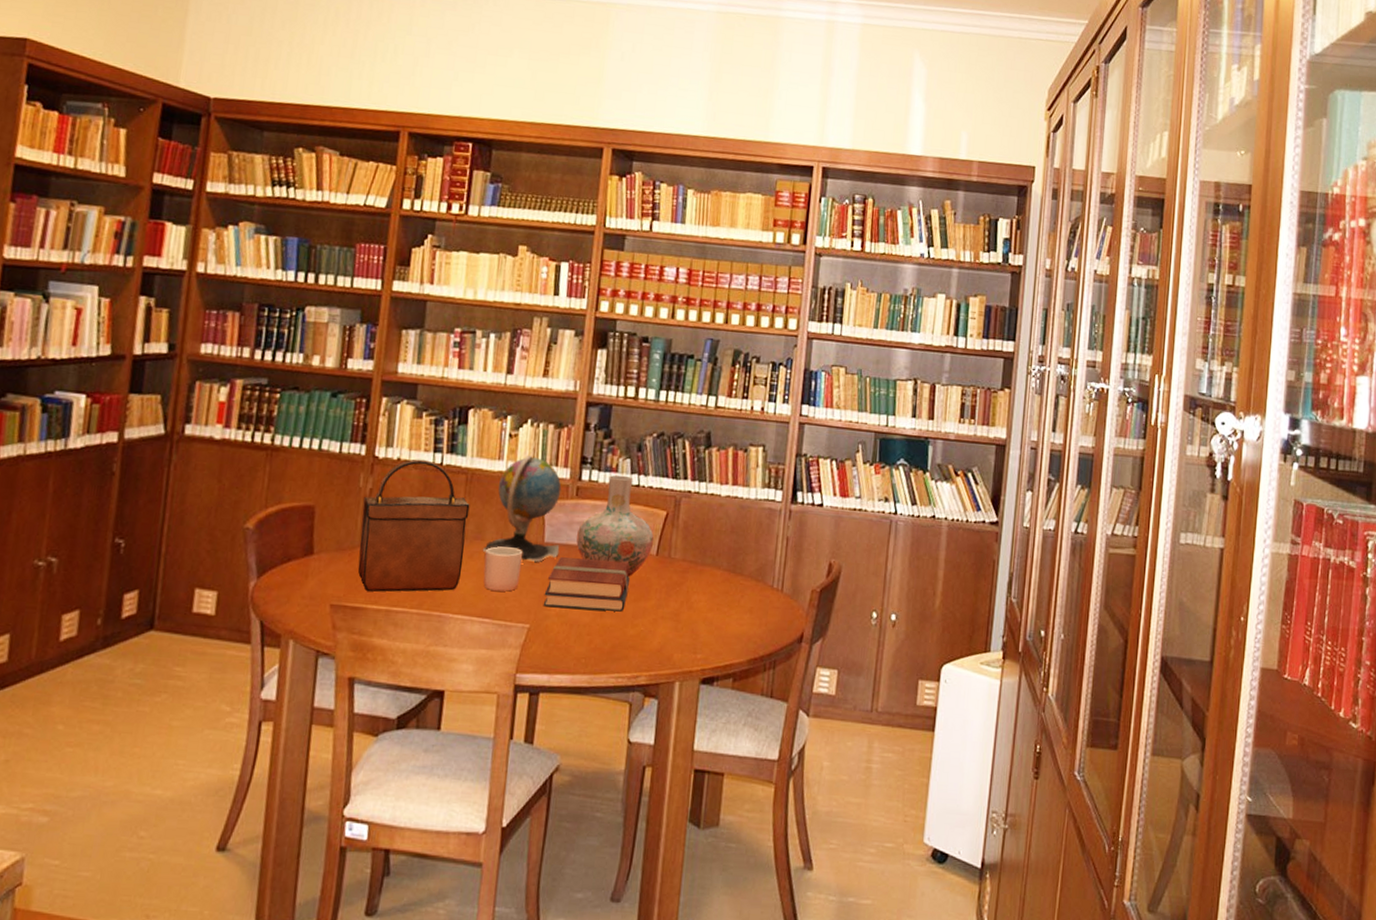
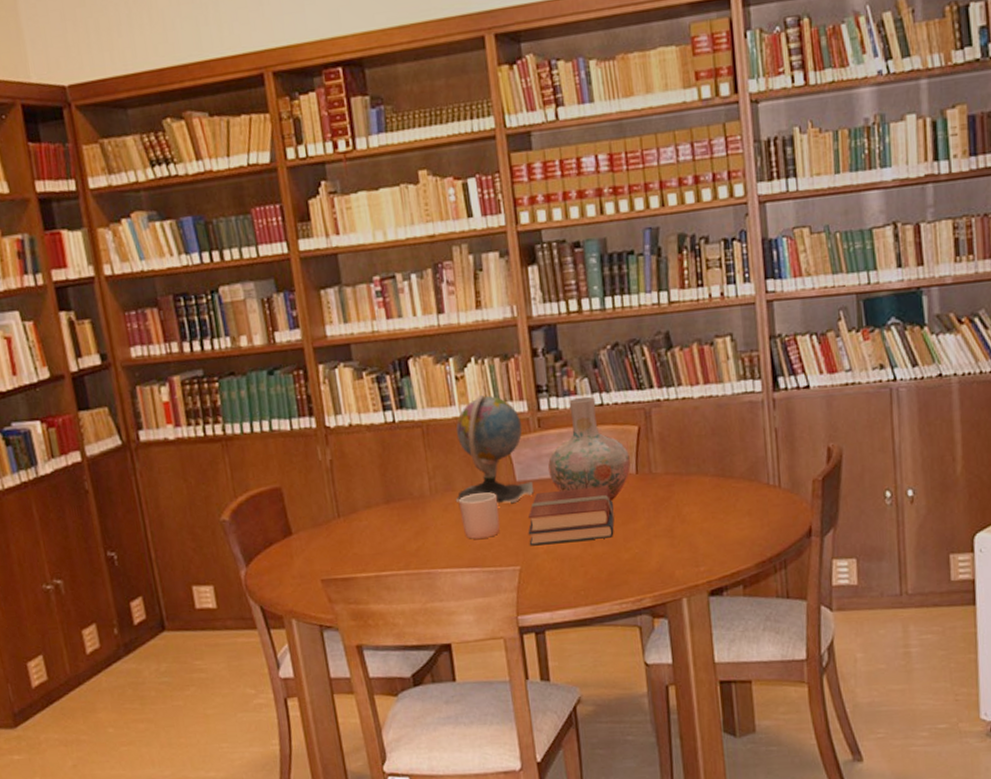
handbag: present [357,459,470,592] -> none [326,420,441,562]

